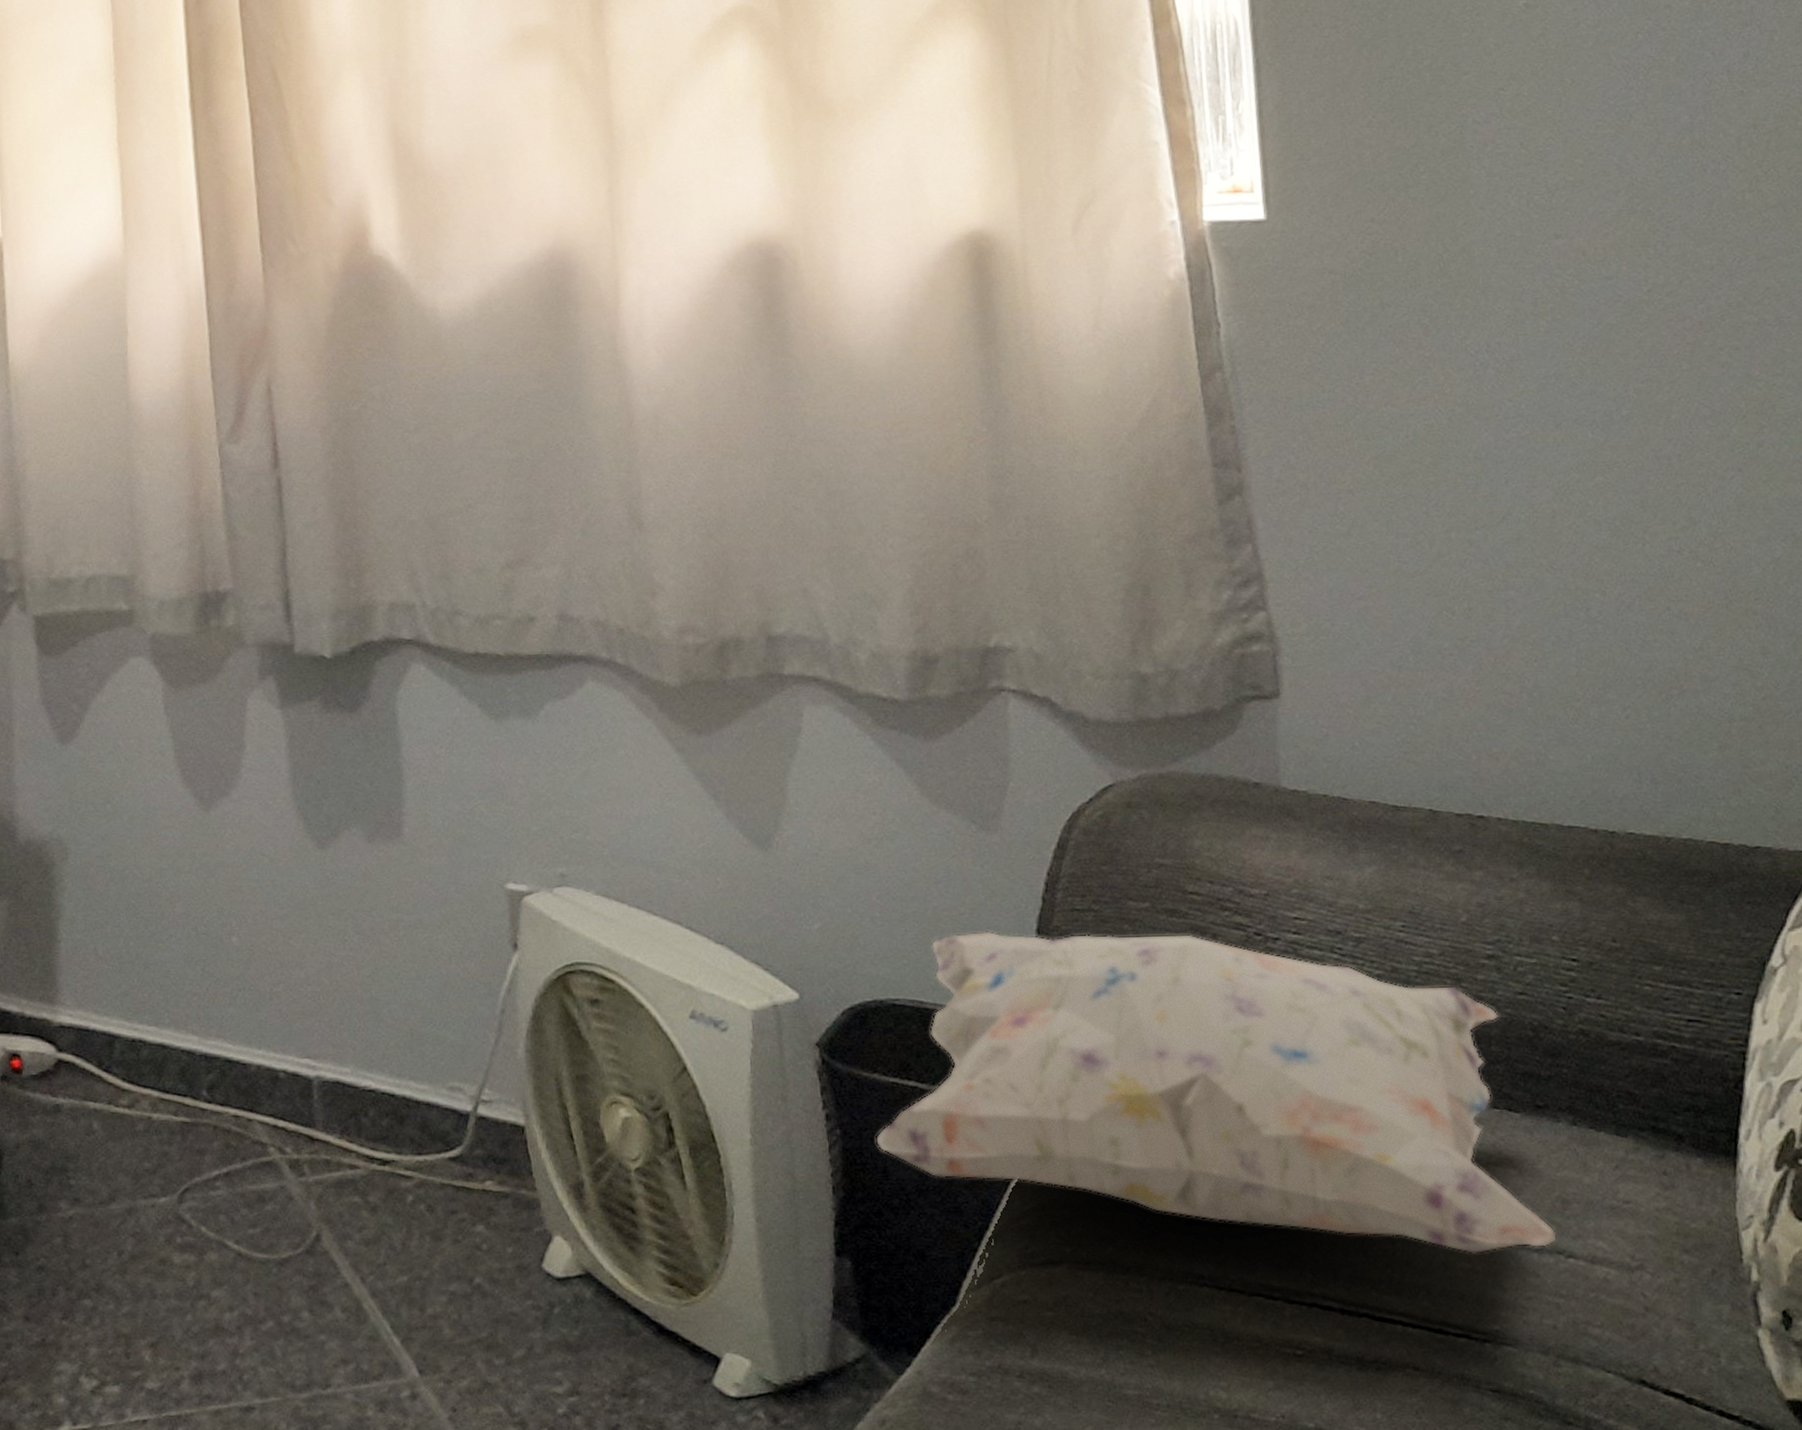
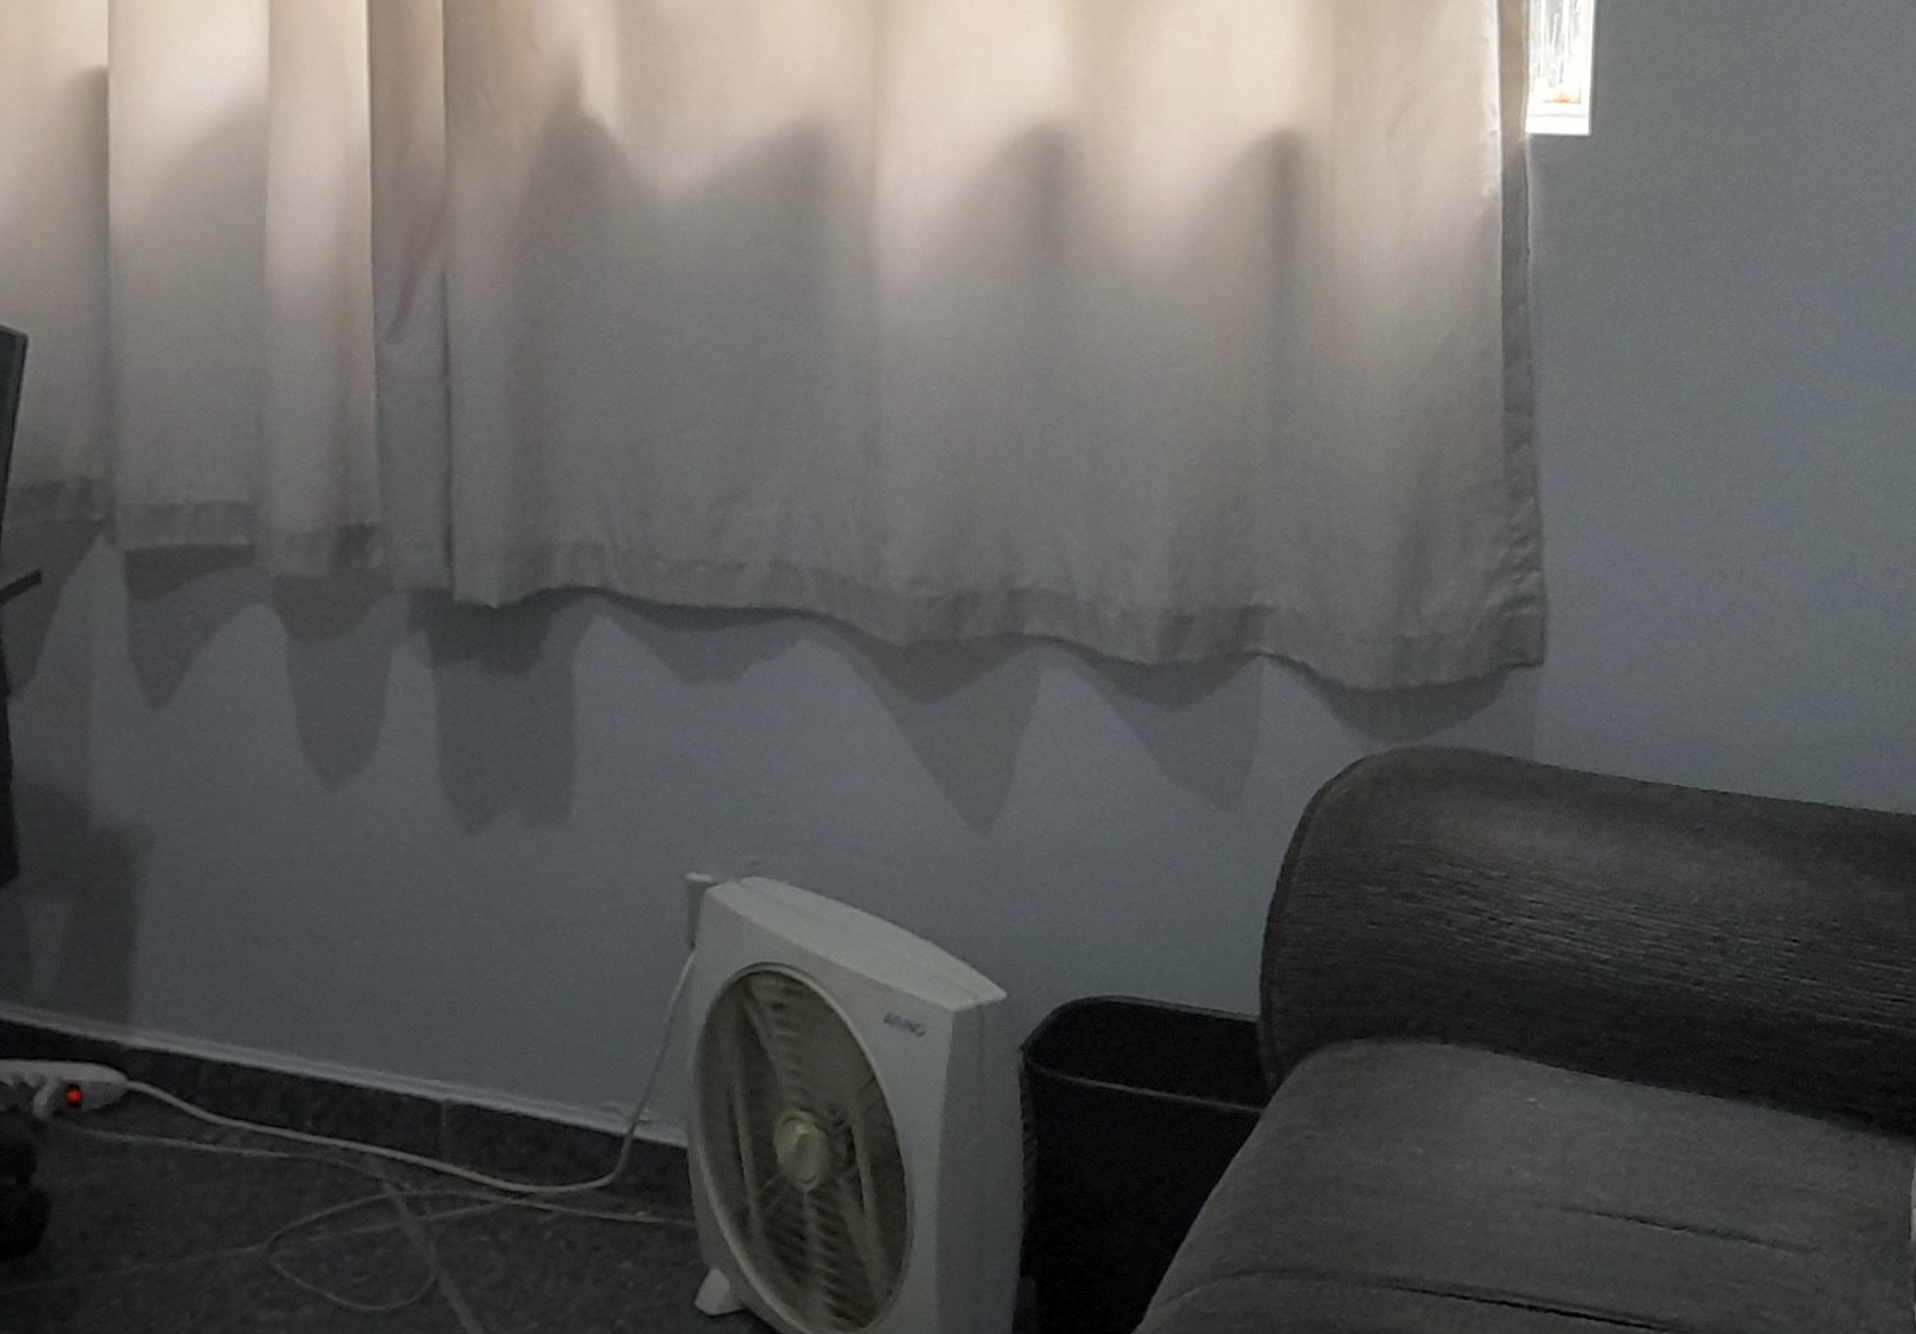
decorative pillow: present [877,931,1557,1255] -> none [1076,919,1743,1244]

